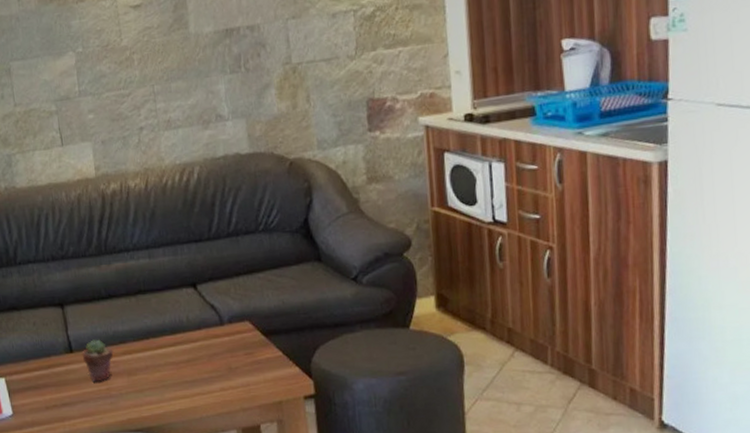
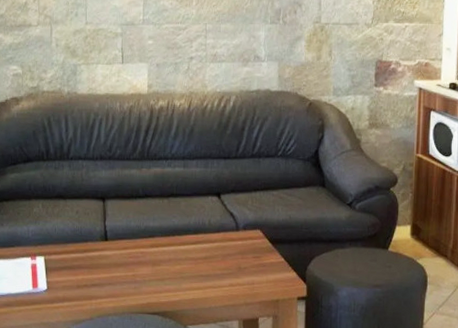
potted succulent: present [82,339,113,382] -> none [115,231,143,269]

